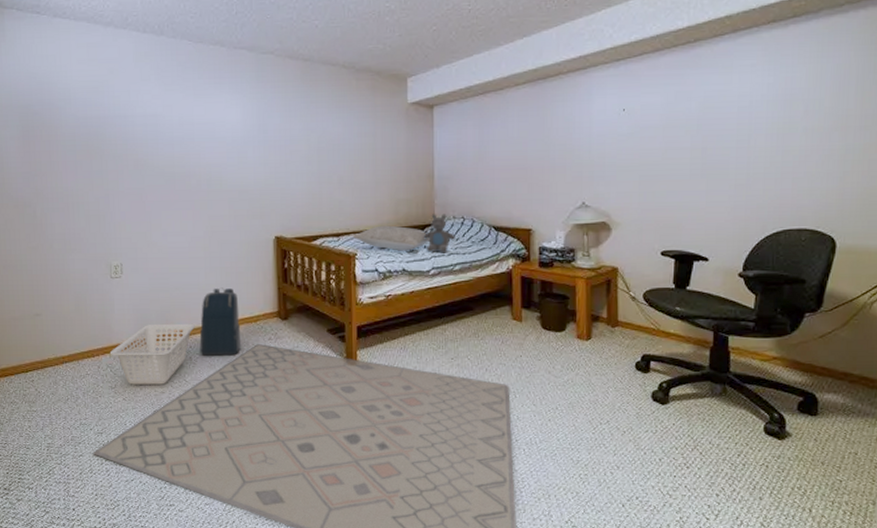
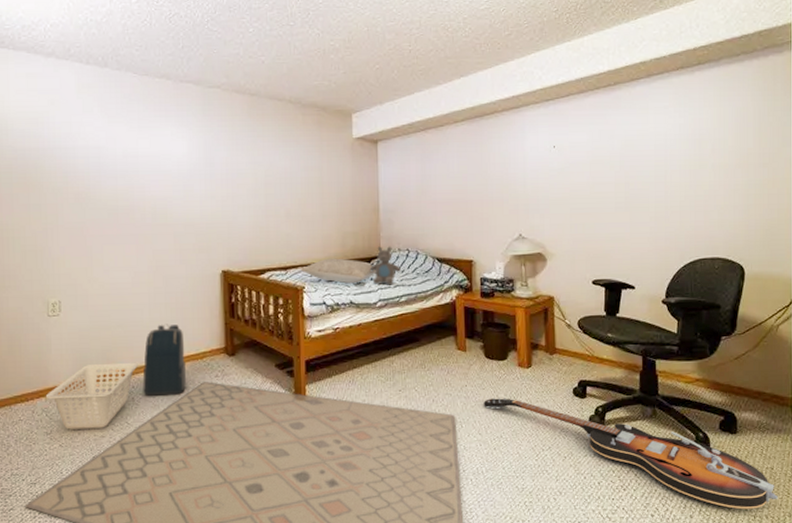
guitar: none [539,368,861,494] -> present [484,397,778,510]

